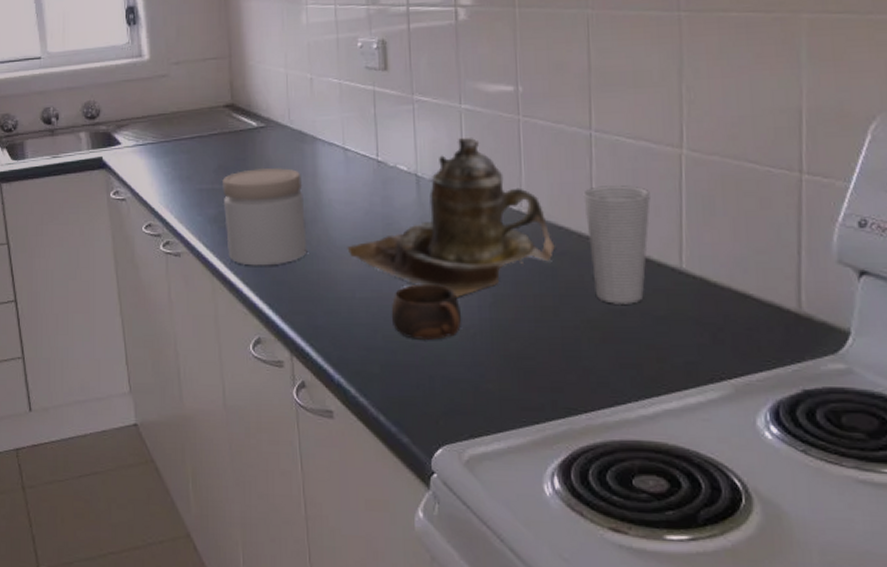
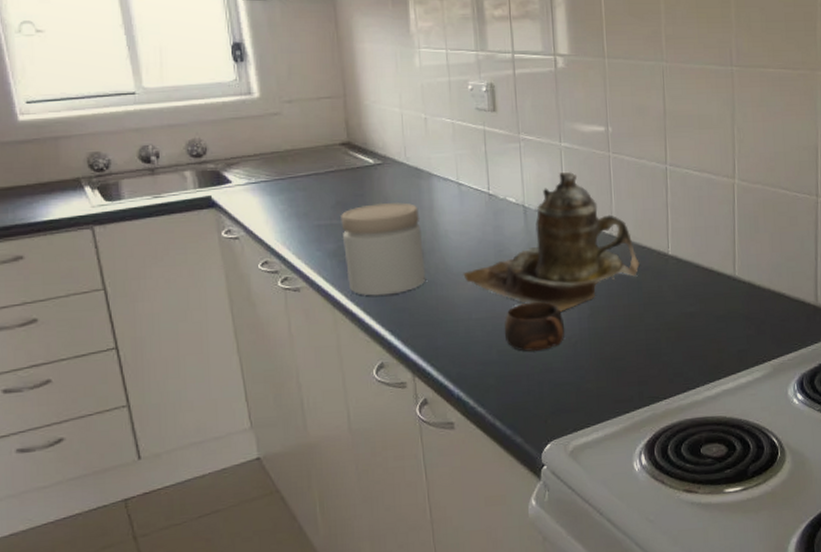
cup: present [583,184,650,304] -> none [661,209,712,308]

